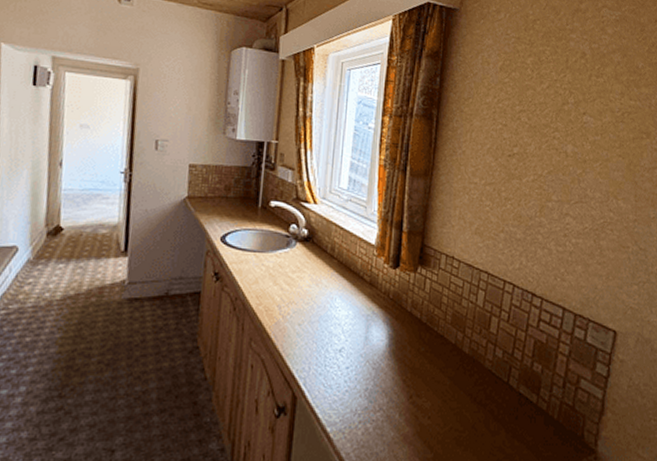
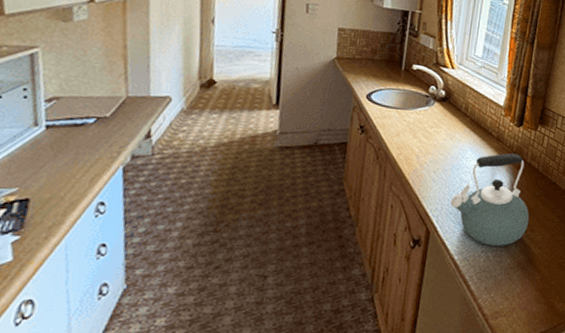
kettle: none [319,301,414,415] -> present [450,153,530,246]

